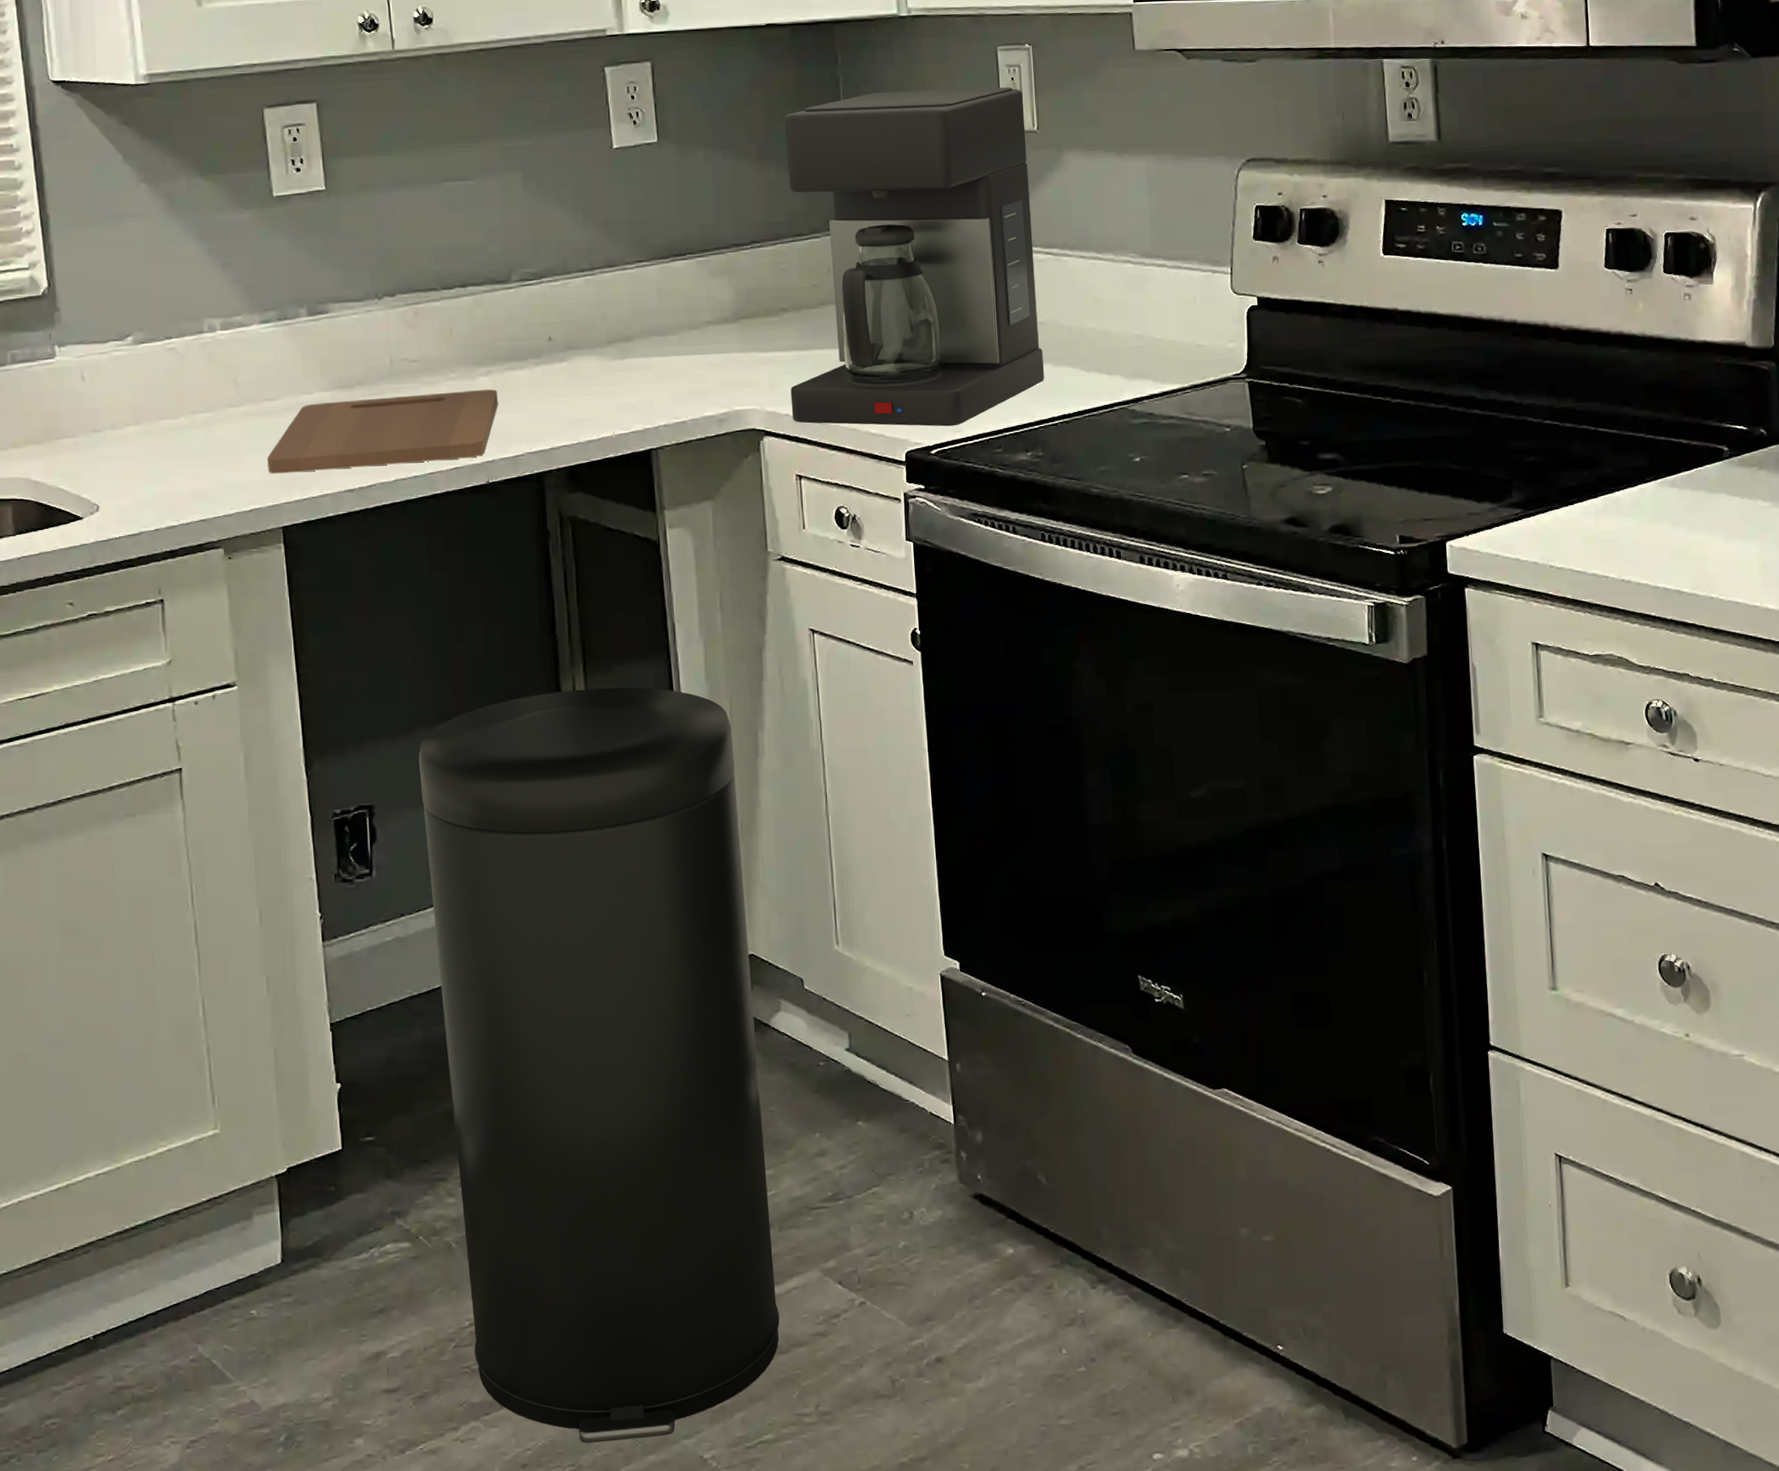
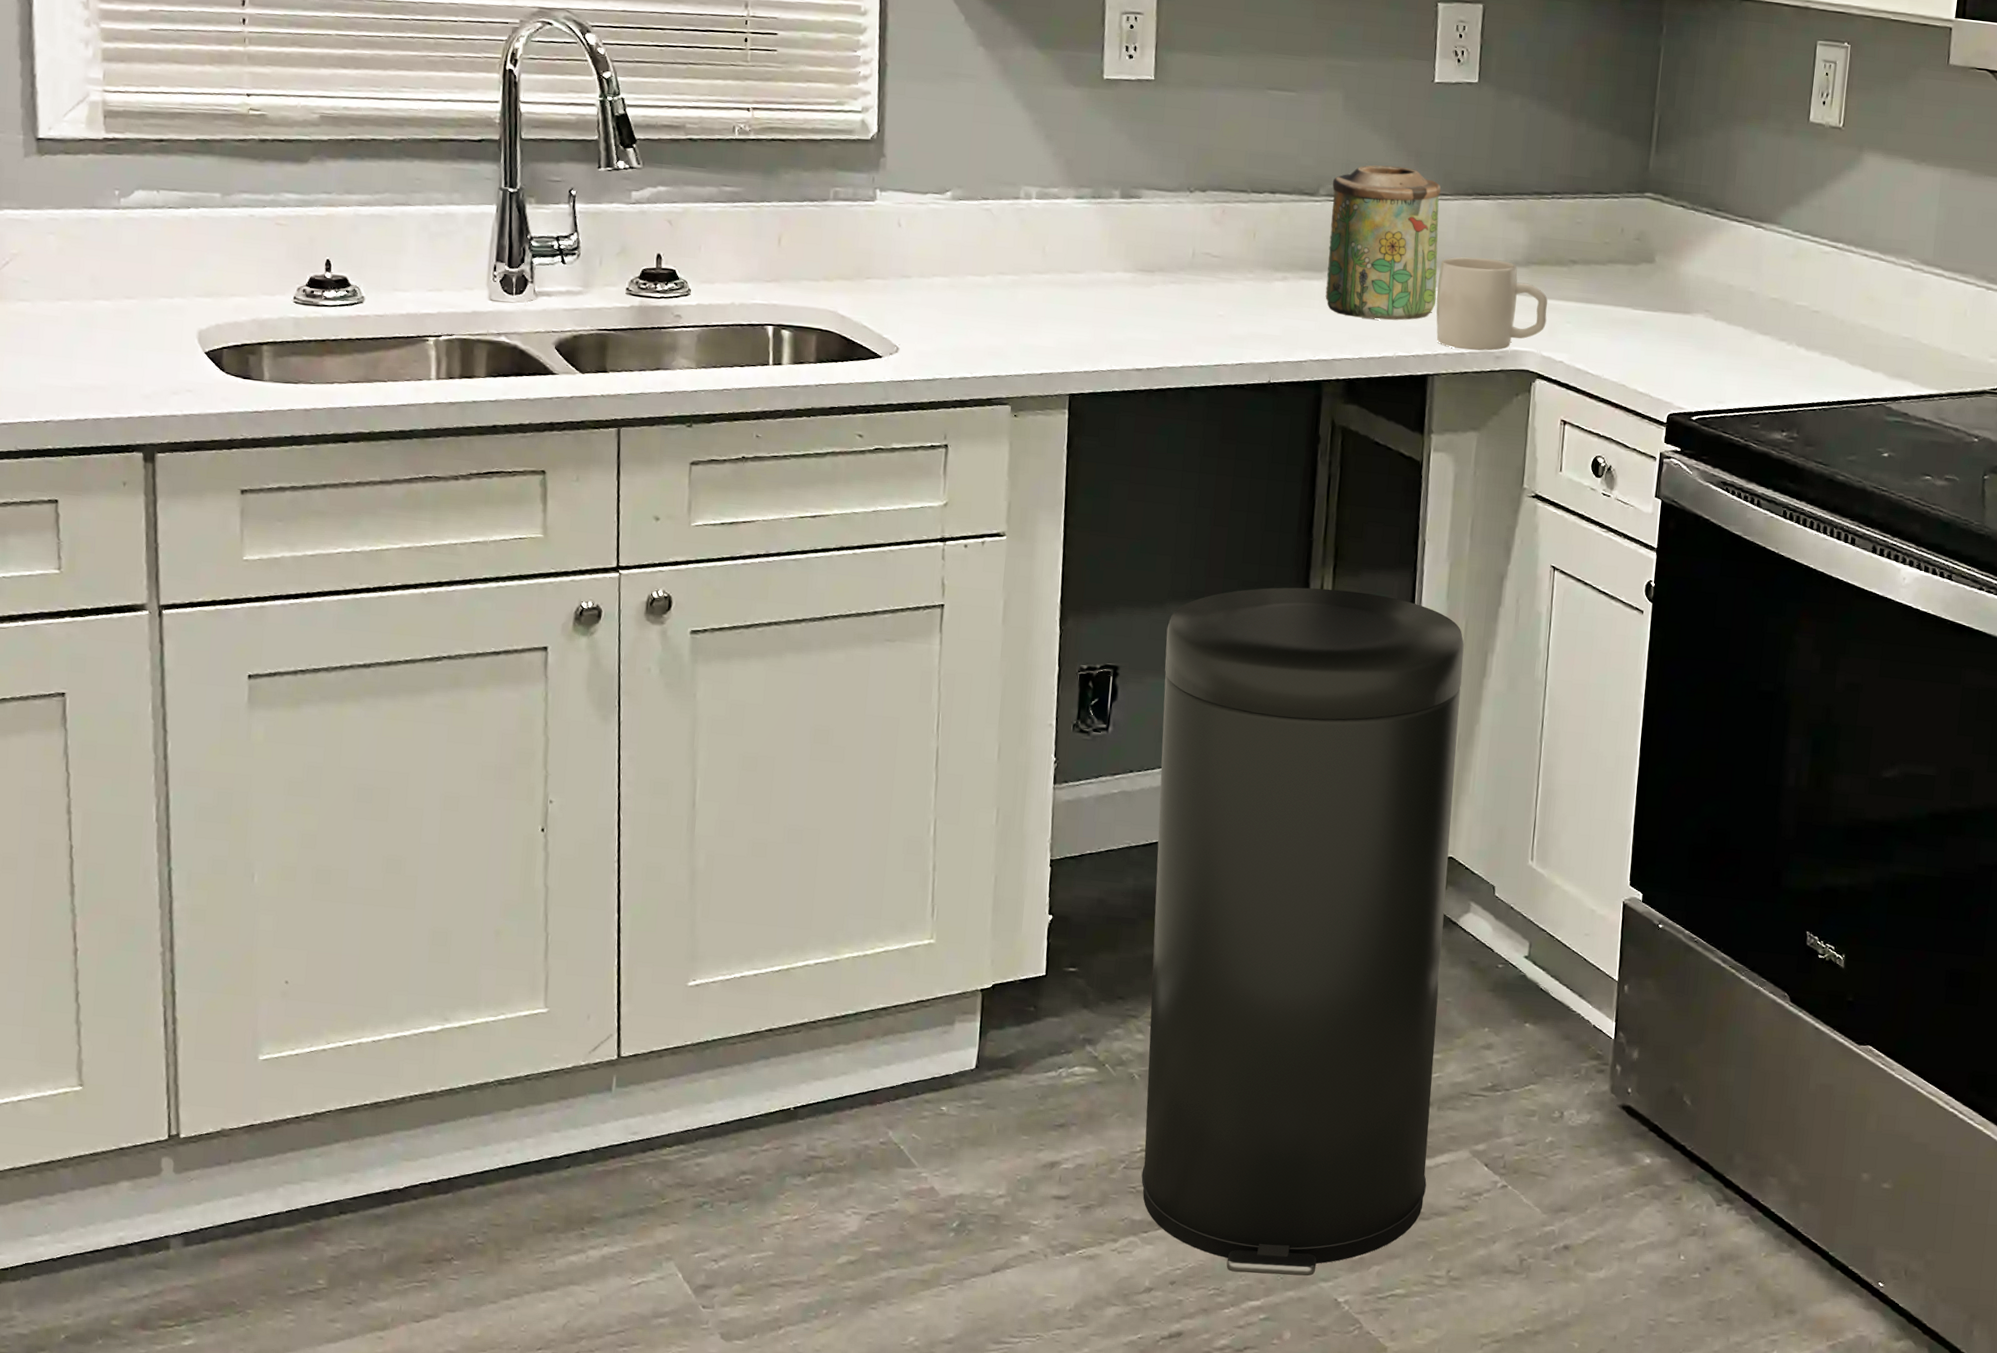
cutting board: present [267,389,498,474] -> none [1063,282,1291,357]
canister: none [523,239,649,402] -> present [1325,165,1441,321]
mug: none [647,319,765,418] -> present [1436,257,1548,351]
coffee maker: present [784,87,1045,427] -> none [1566,67,1834,397]

